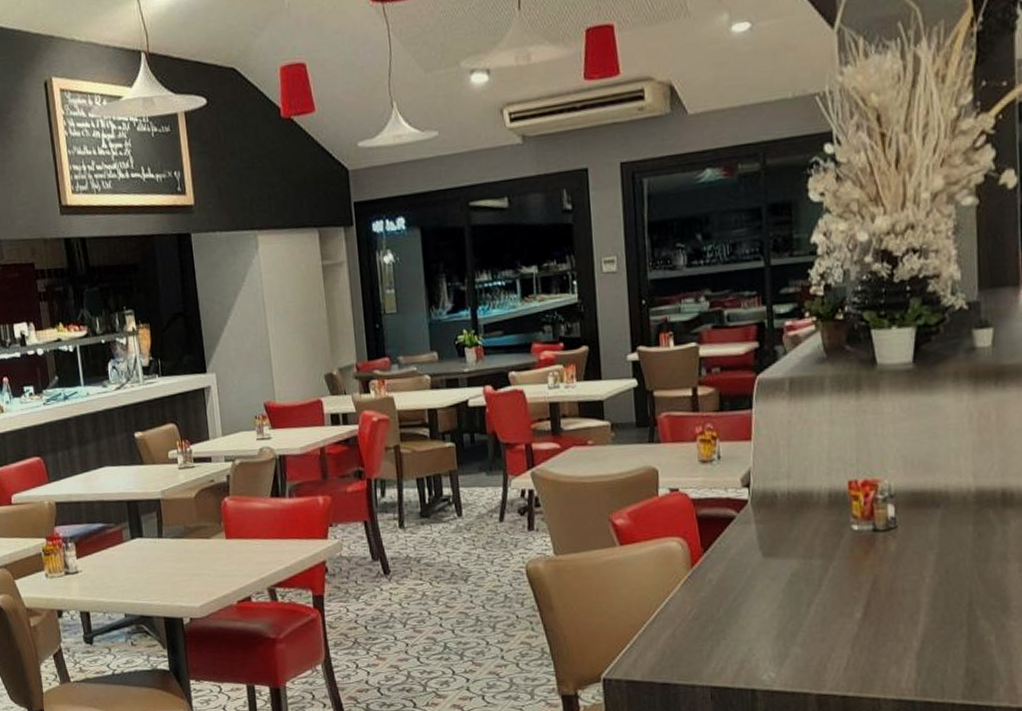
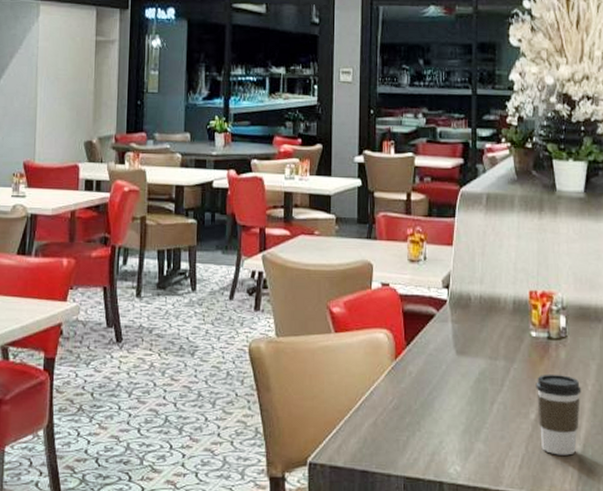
coffee cup: none [860,568,917,654] -> present [536,374,581,456]

